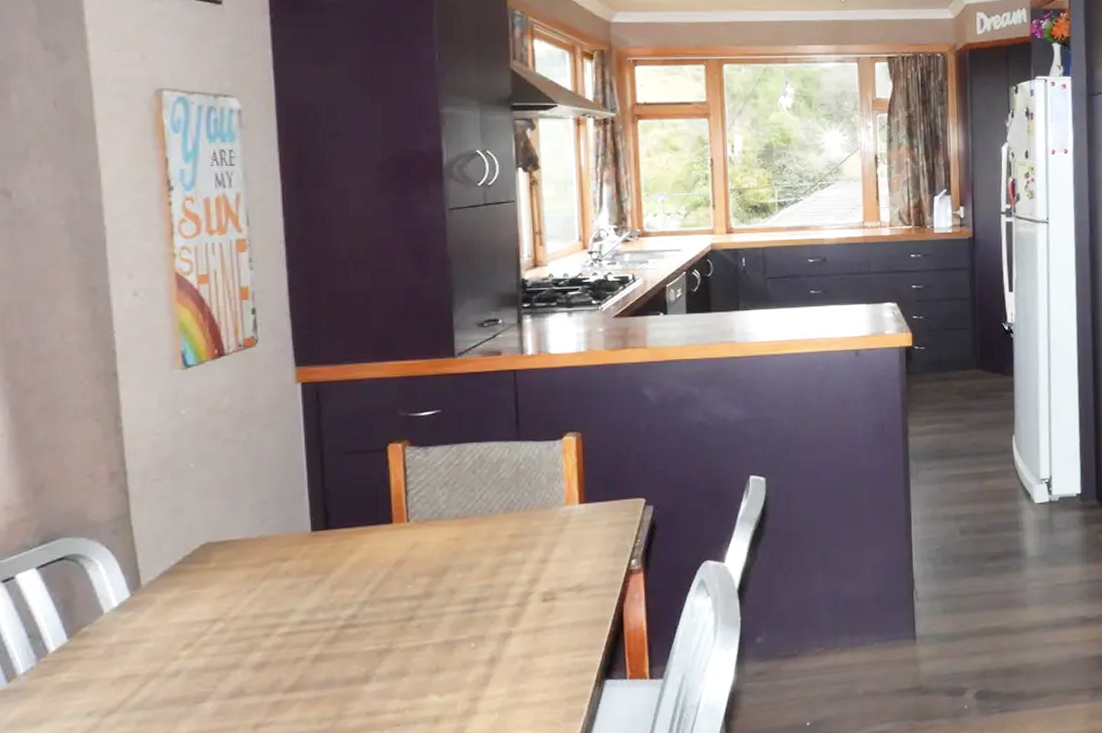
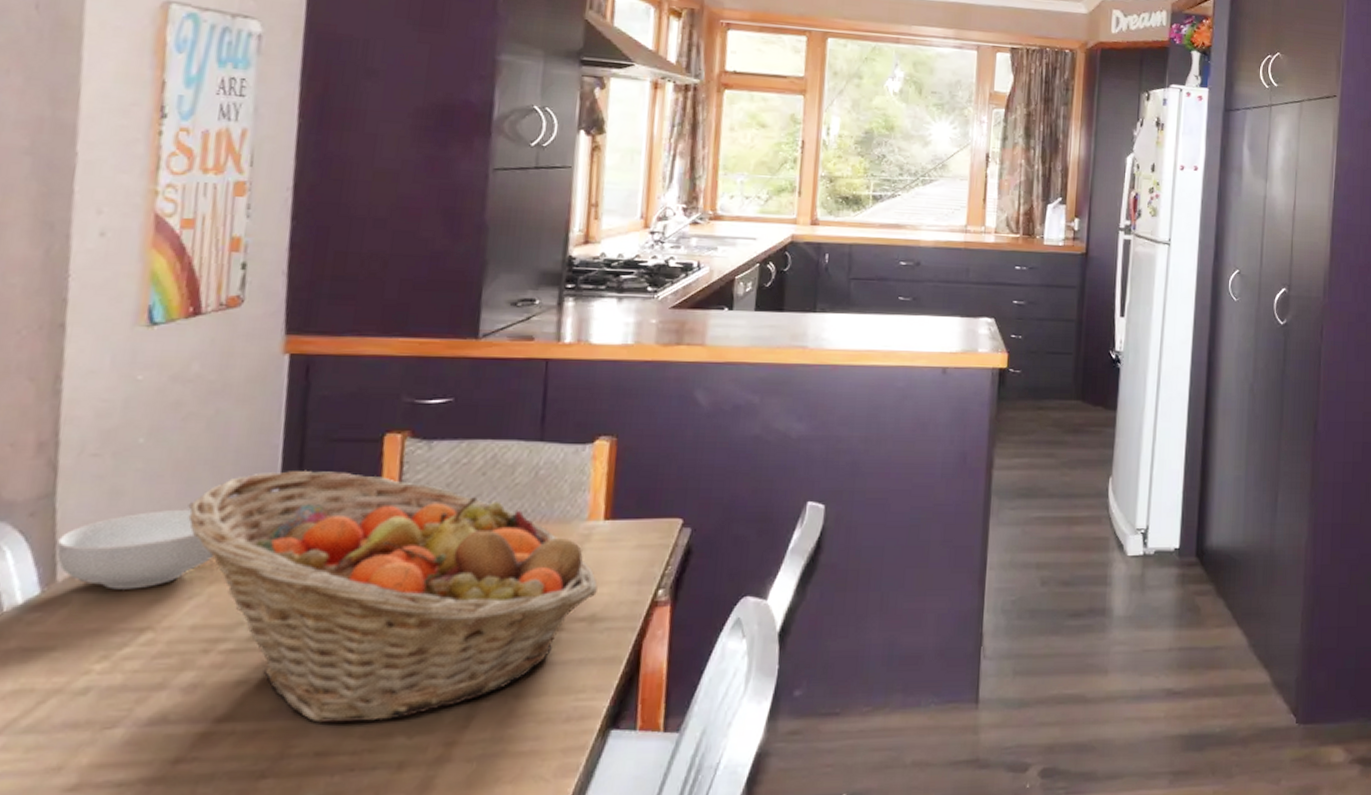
cereal bowl: none [136,519,263,590] -> present [56,509,215,590]
fruit basket: none [237,479,580,688] -> present [188,470,598,723]

